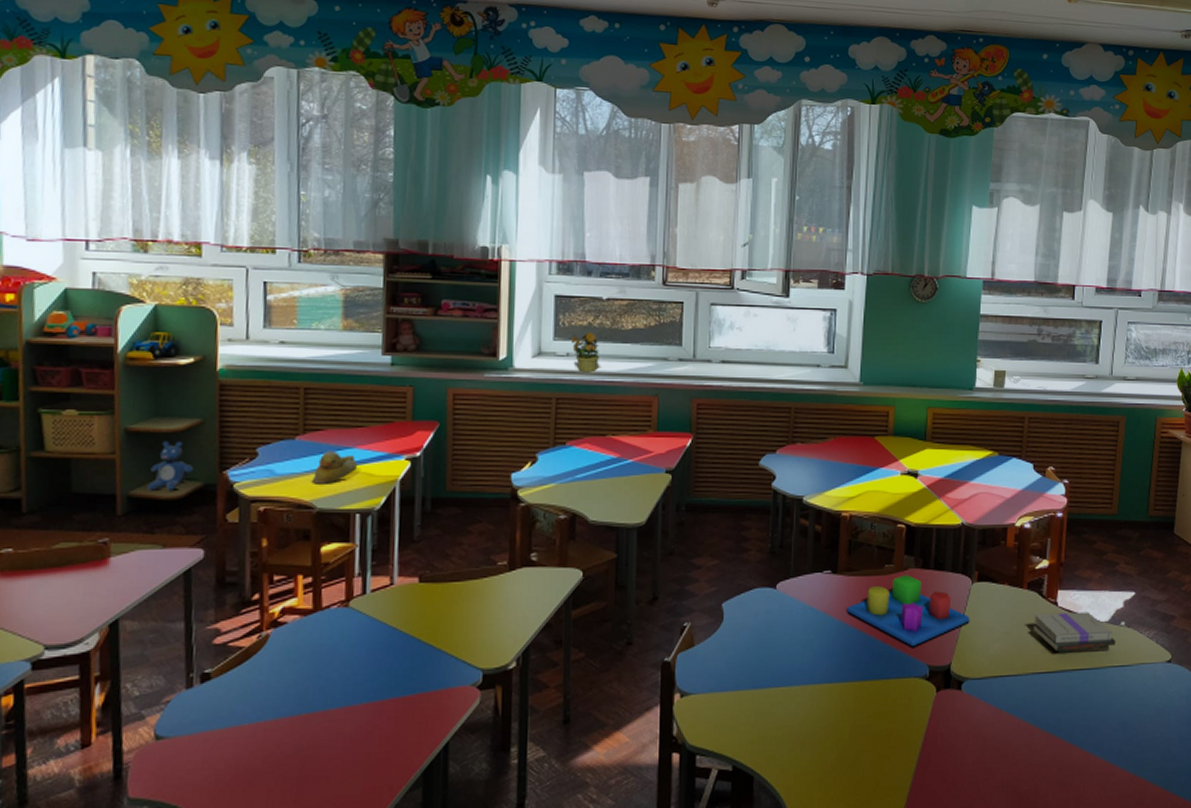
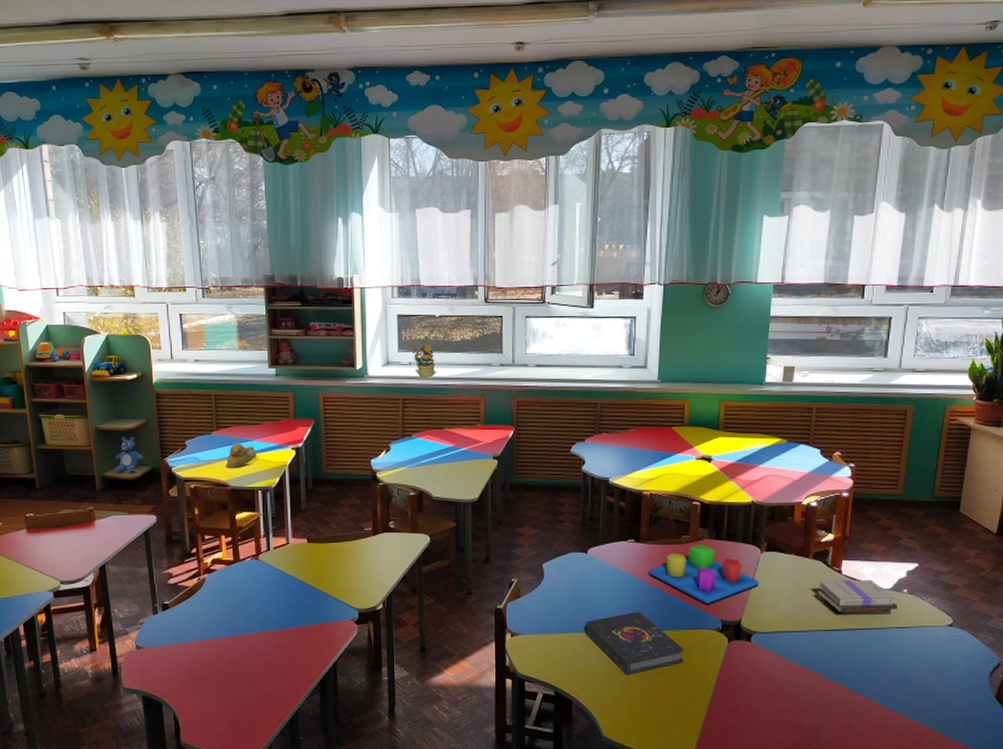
book: none [772,658,886,740] -> present [585,611,684,675]

